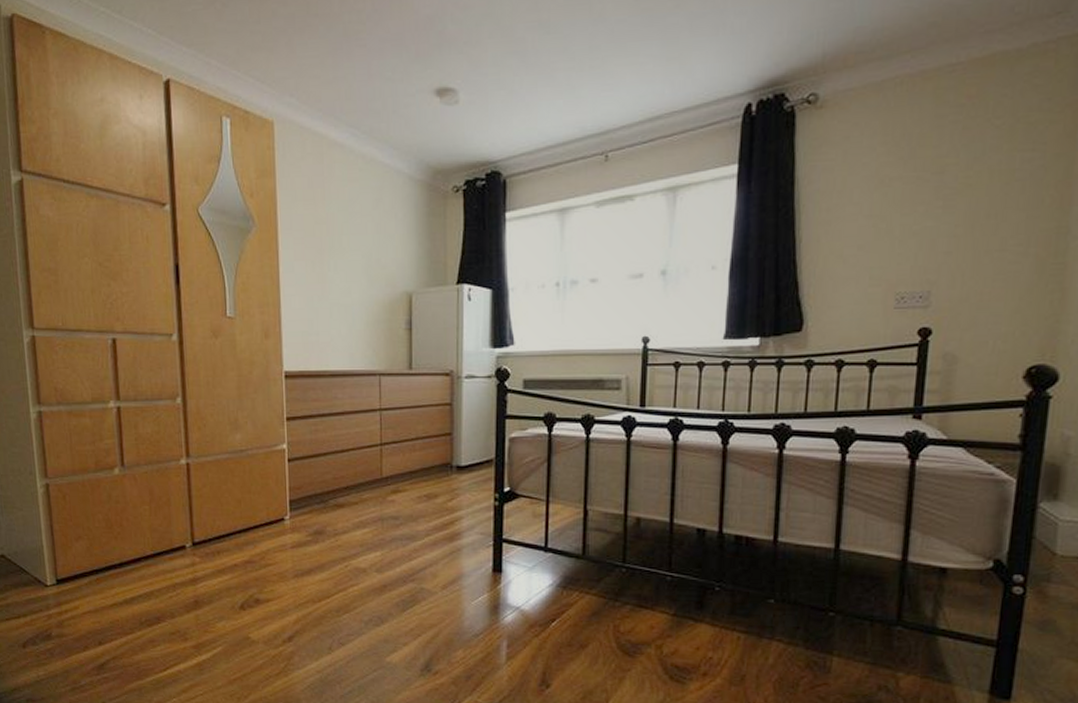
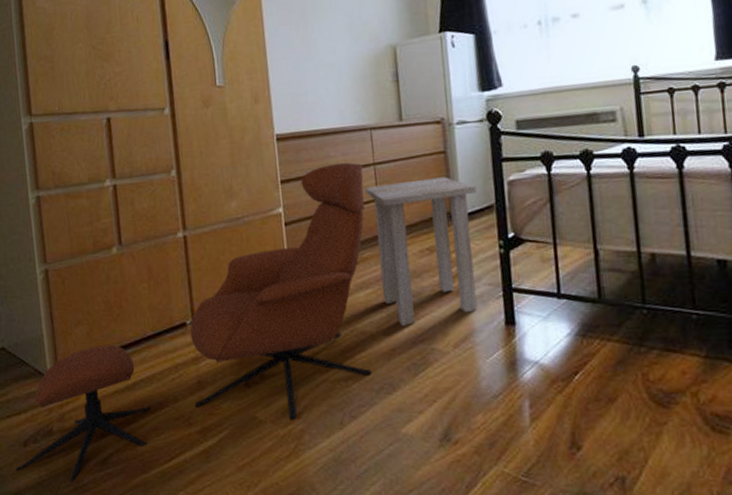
armchair: none [14,405,369,683] -> present [15,162,372,482]
side table: none [369,428,478,565] -> present [365,177,478,326]

